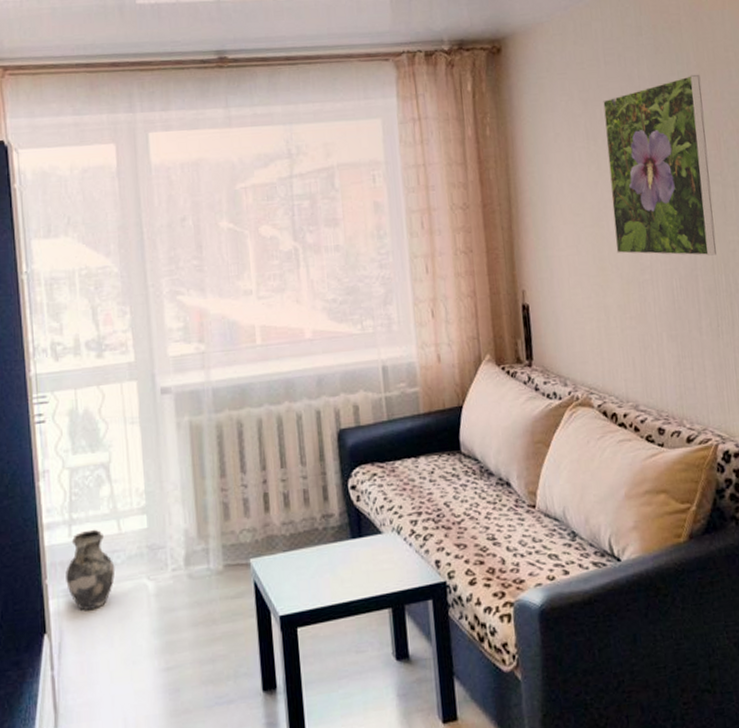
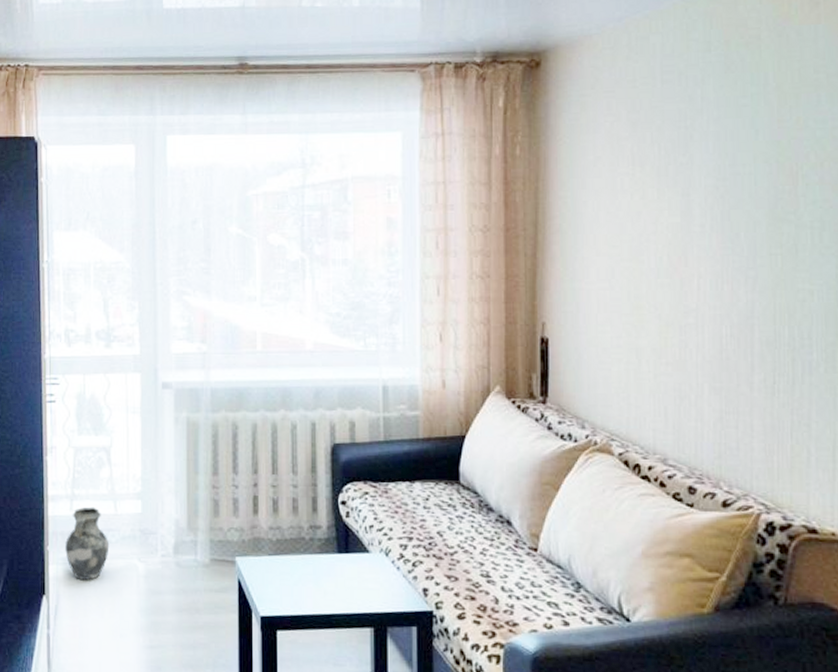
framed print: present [603,74,716,256] -> none [655,97,781,304]

